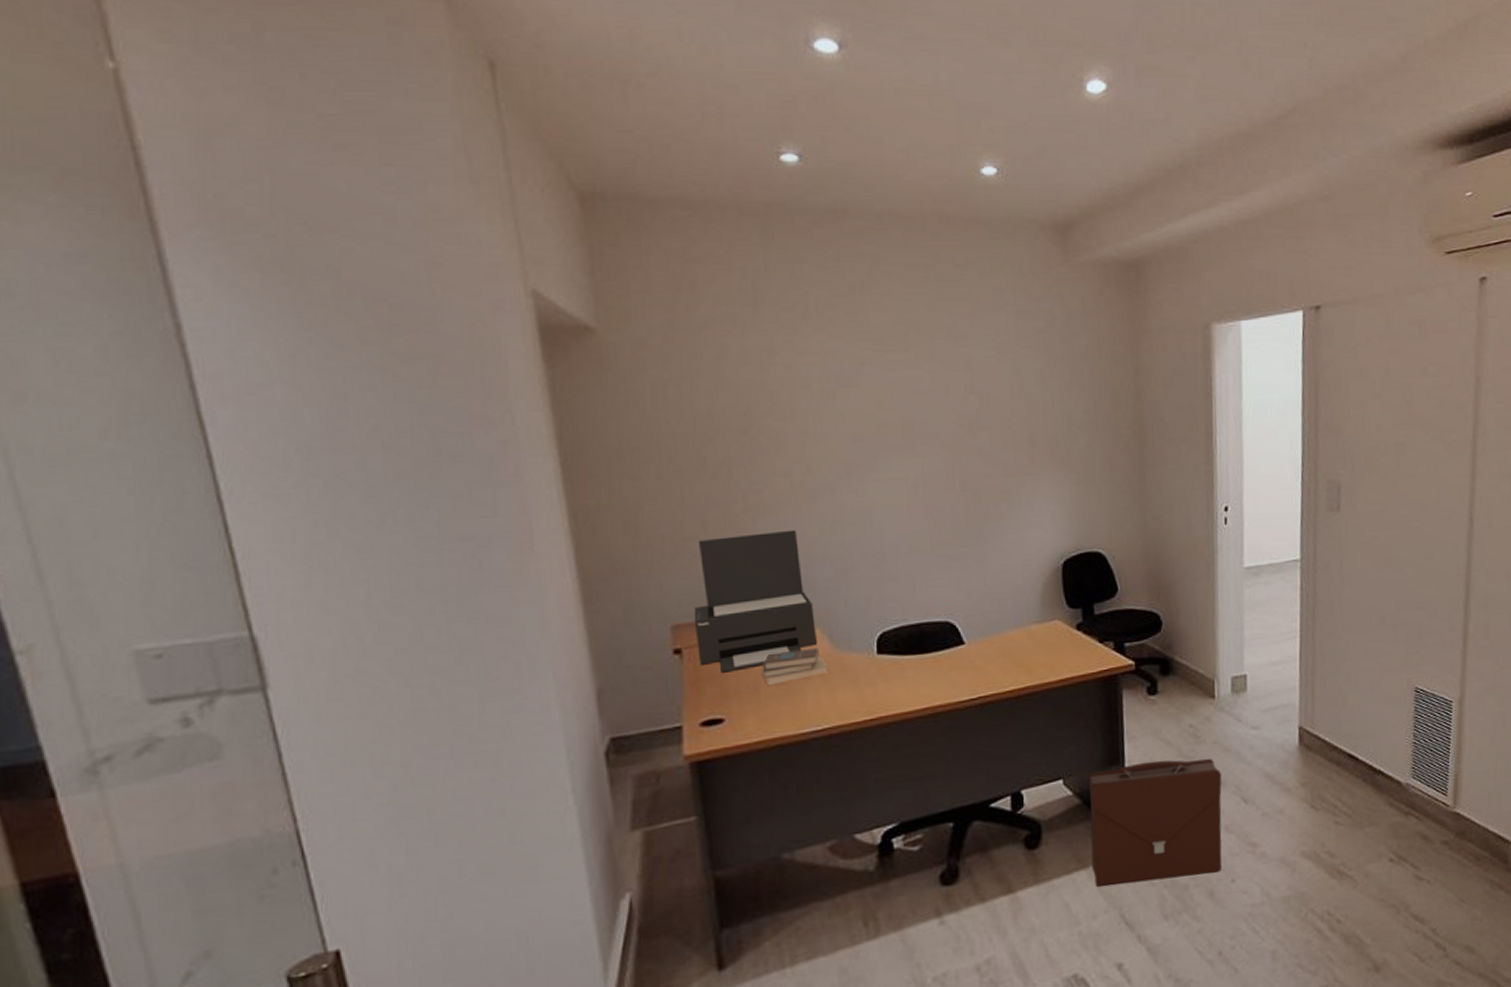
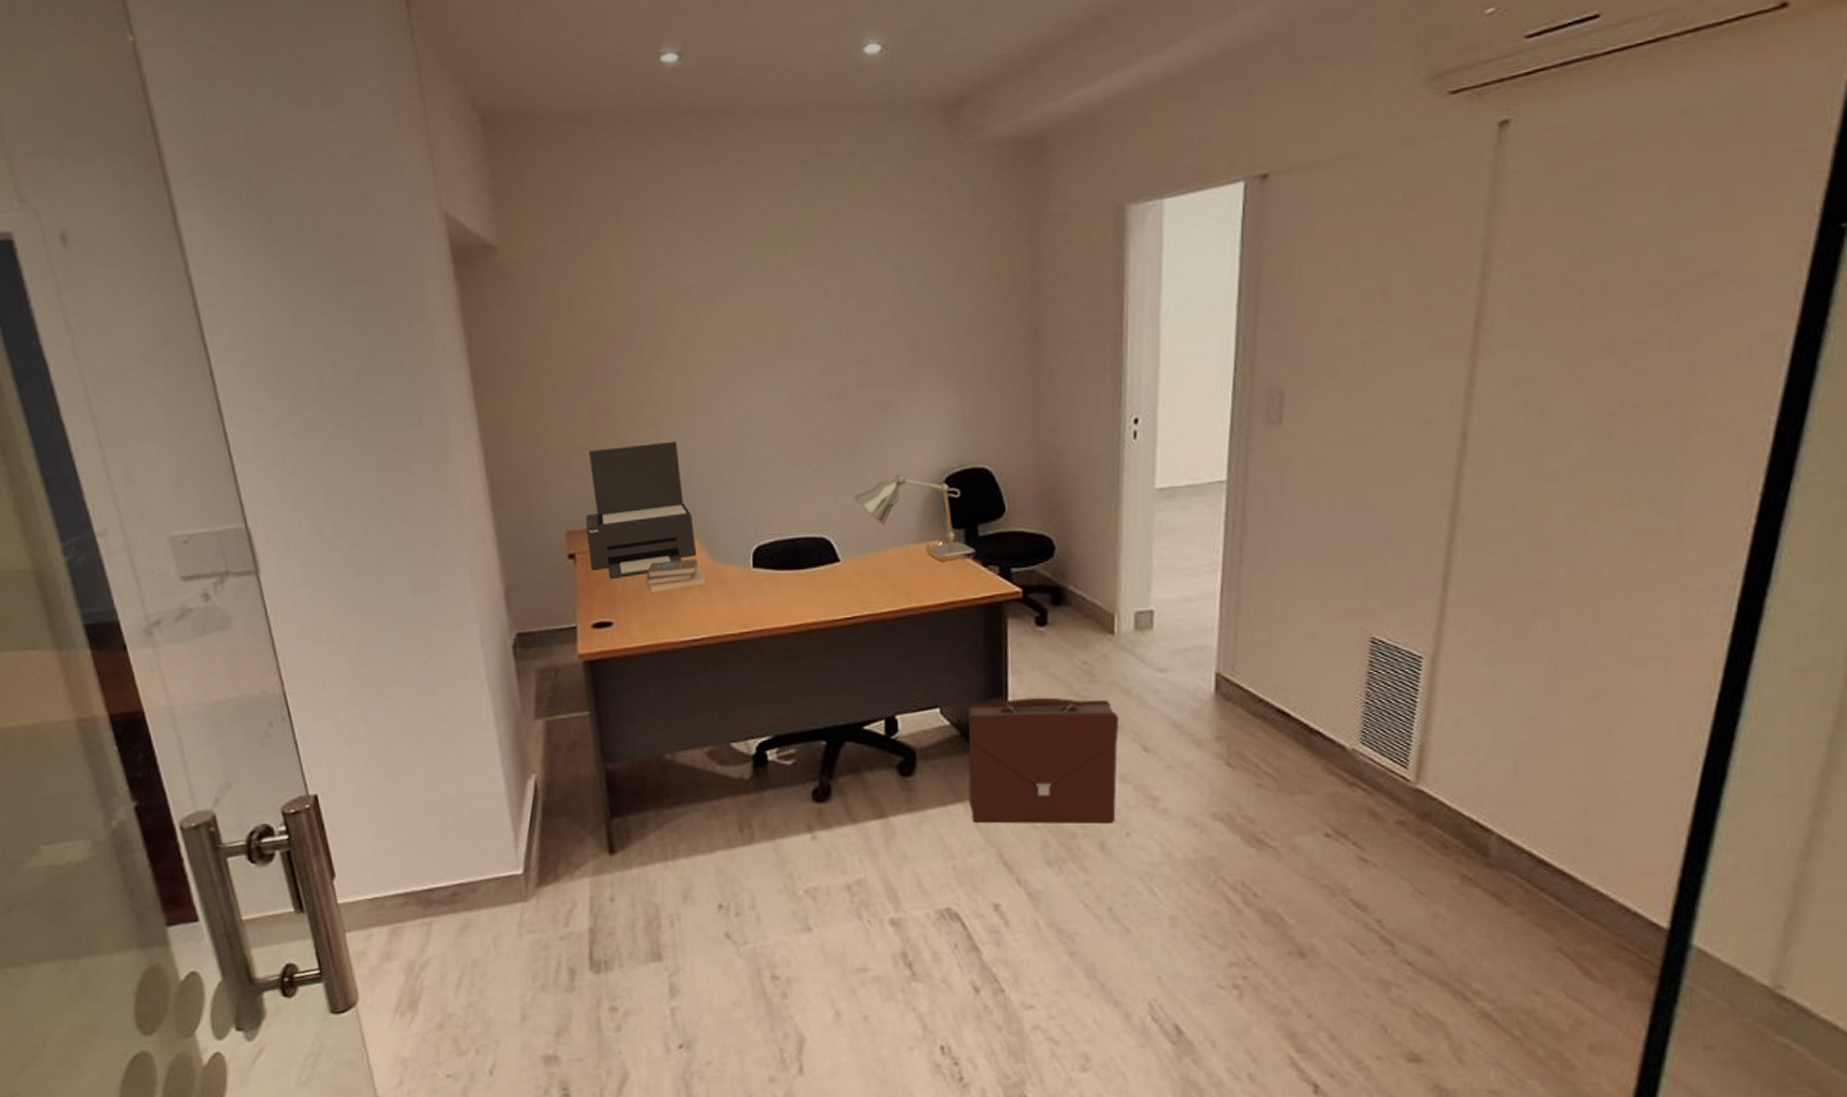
desk lamp: none [977,559,1093,641] -> present [853,474,976,563]

